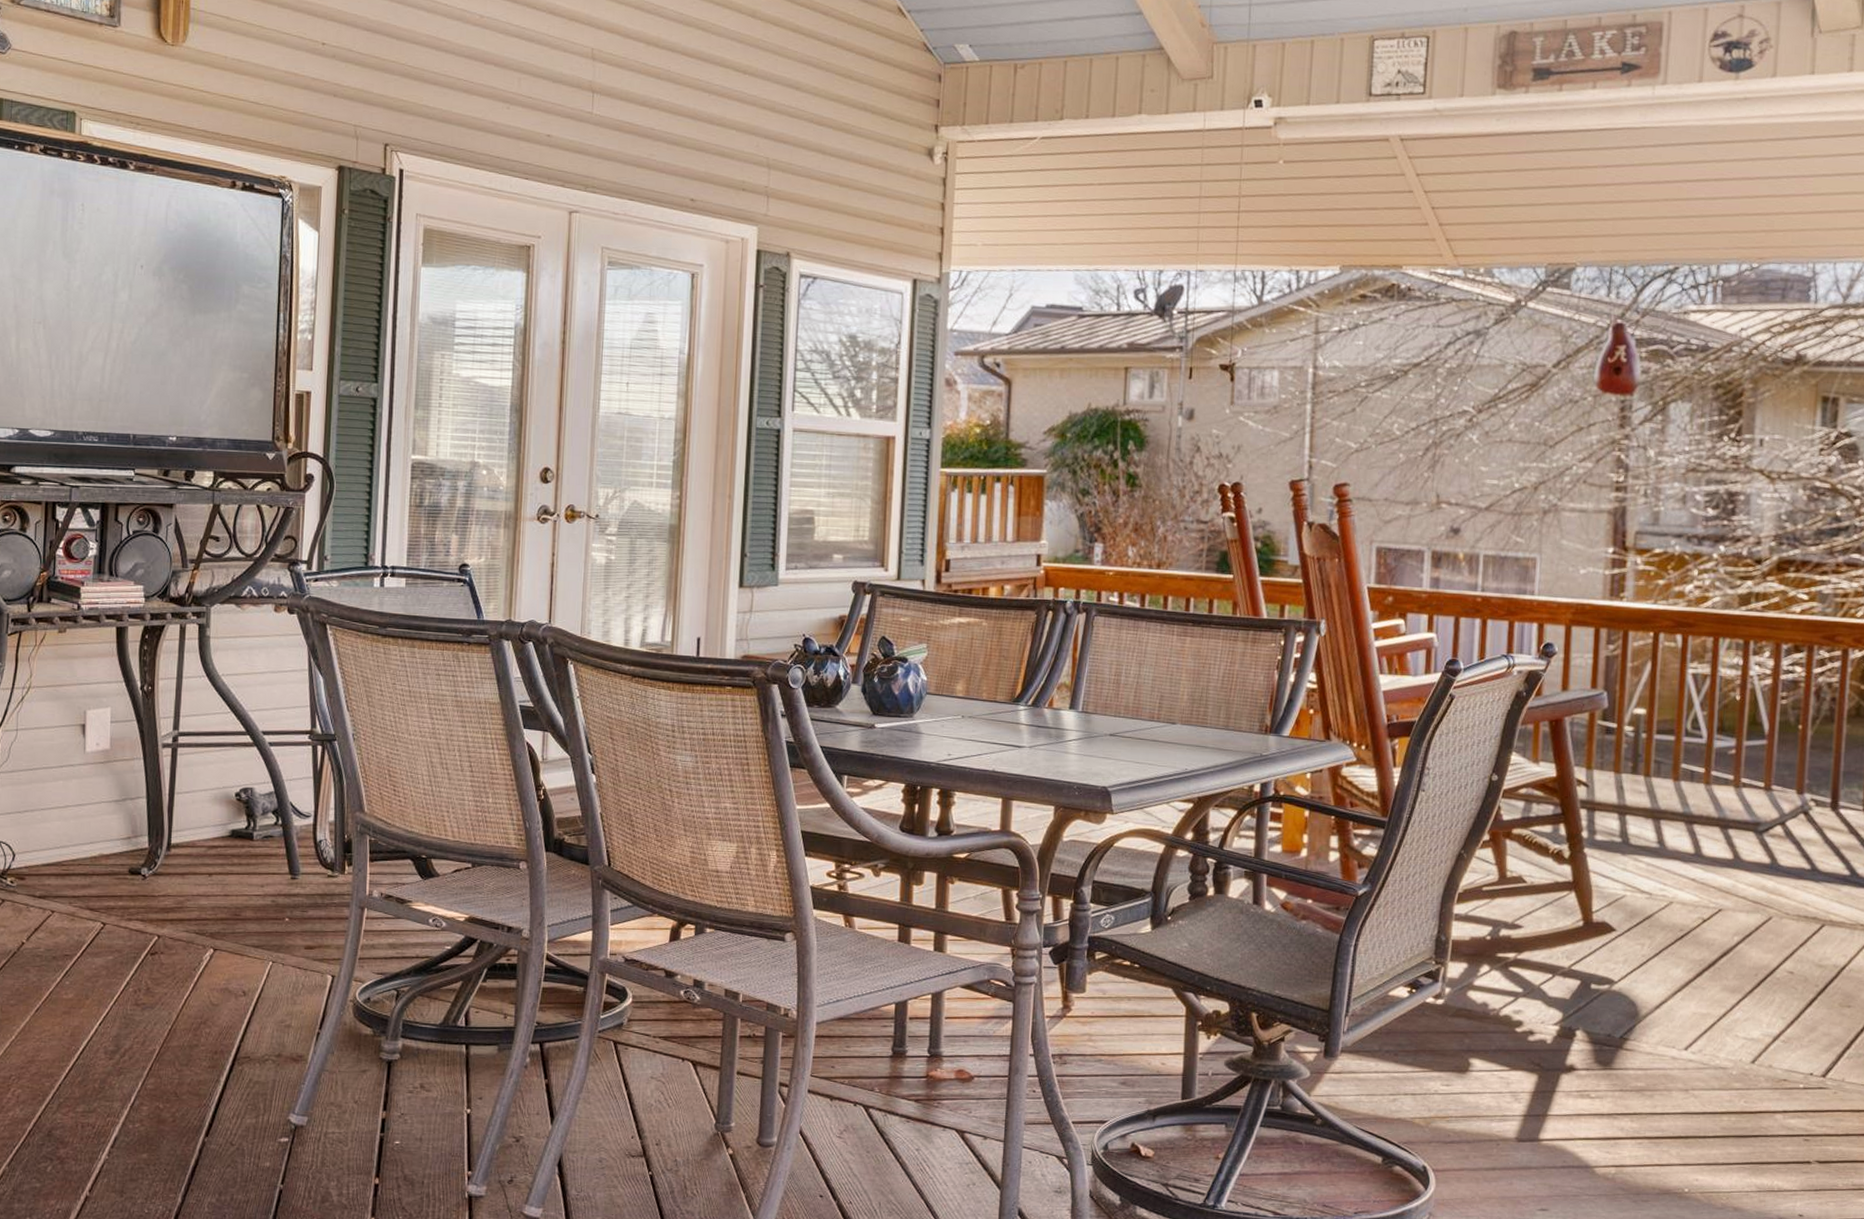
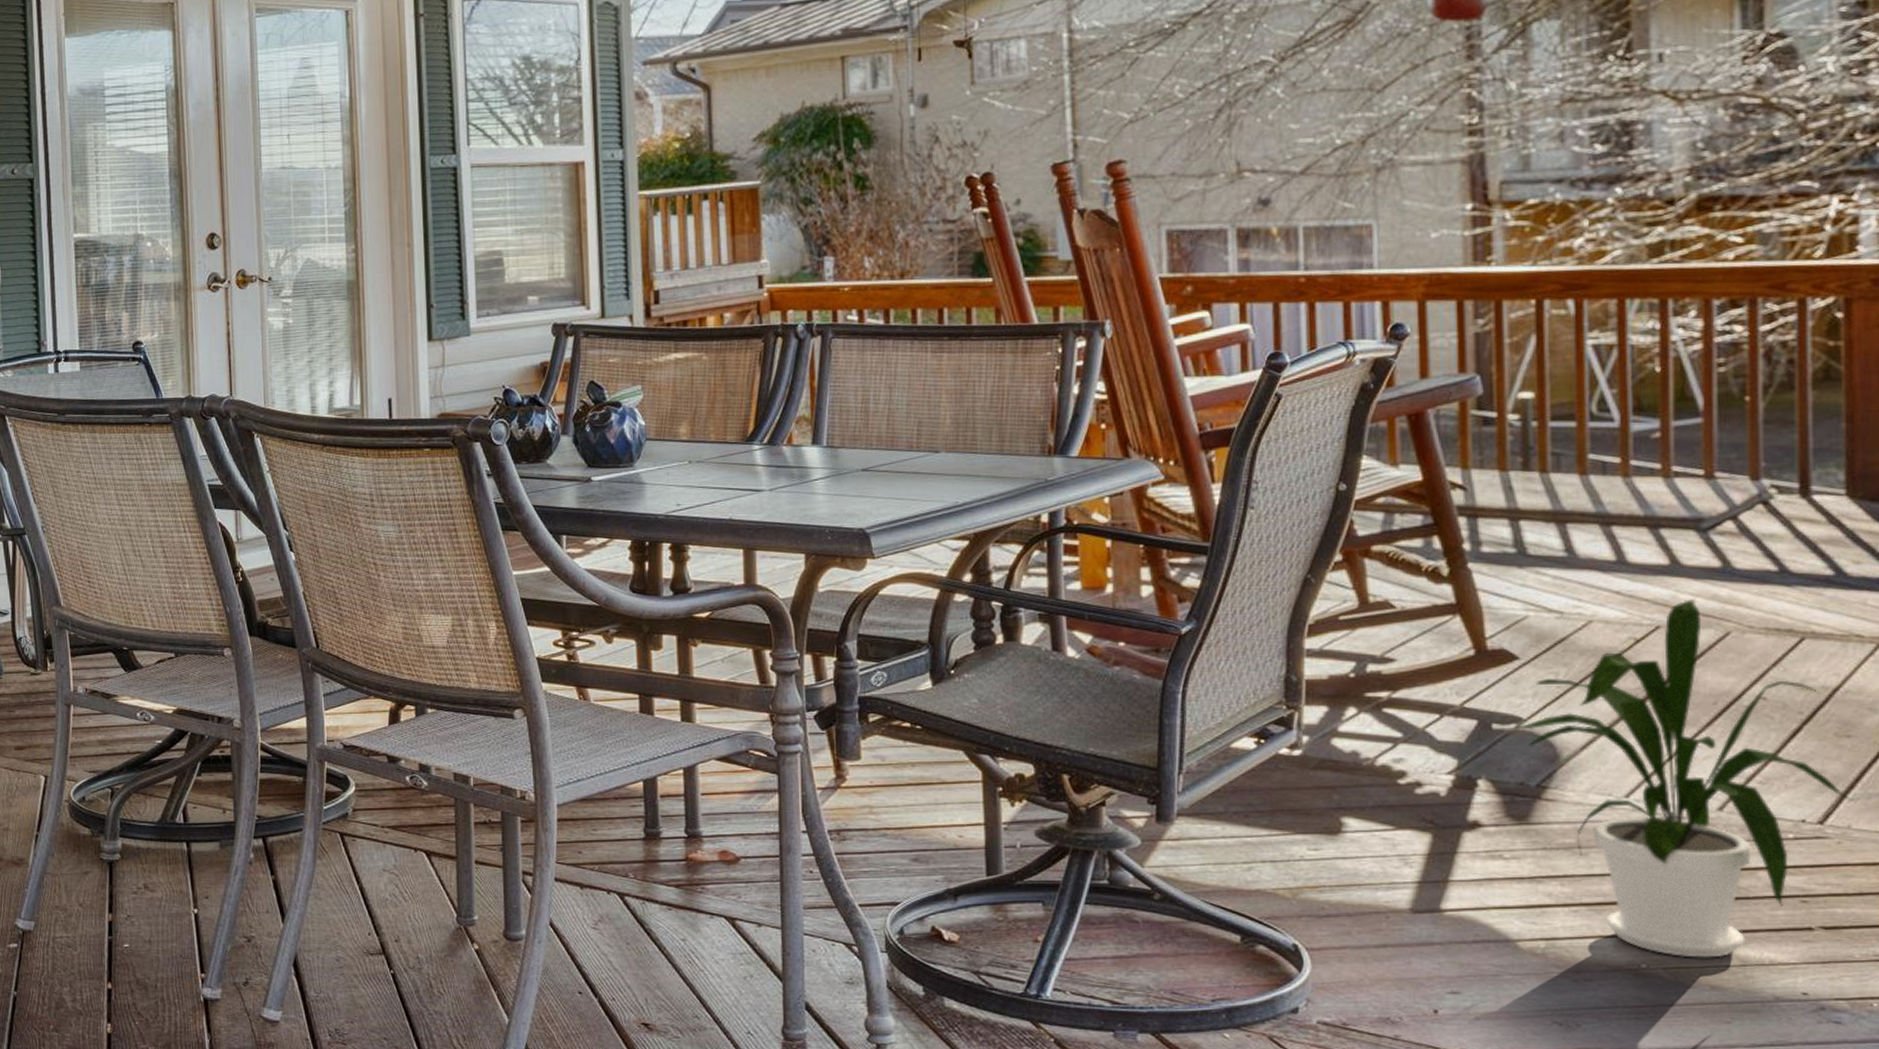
house plant: none [1608,888,1847,1185] -> present [1515,599,1852,958]

